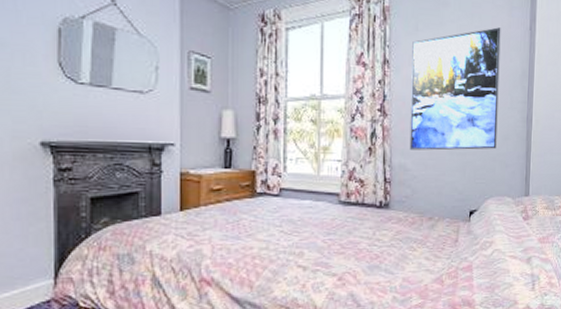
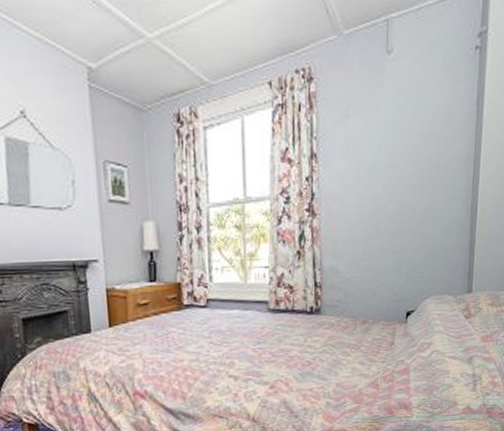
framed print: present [409,27,501,151] -> none [341,105,443,251]

